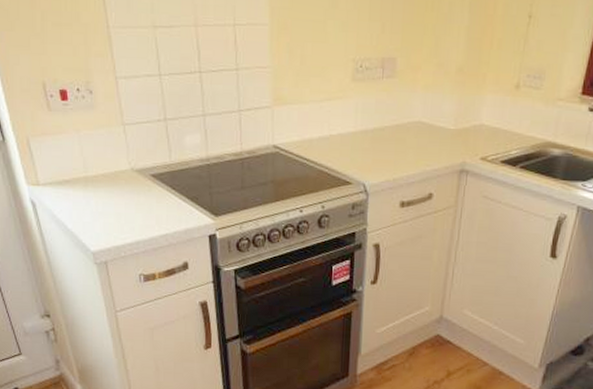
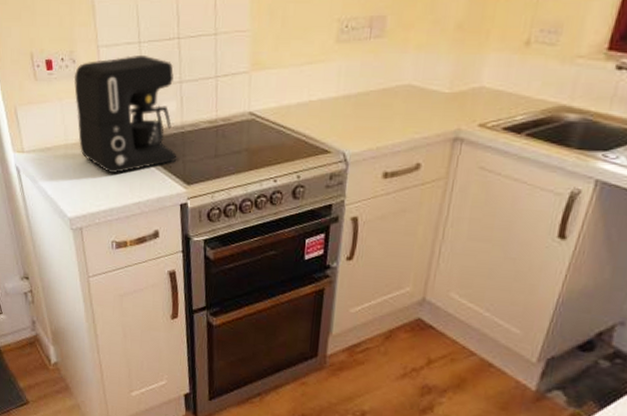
coffee maker: none [91,87,204,206] -> present [73,54,177,173]

